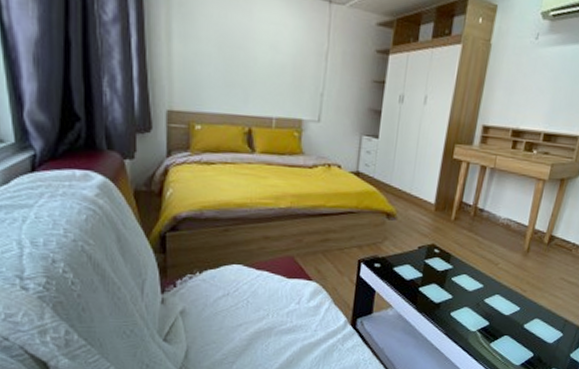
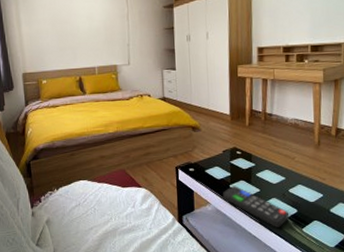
remote control: none [409,289,479,340] -> present [223,186,288,227]

